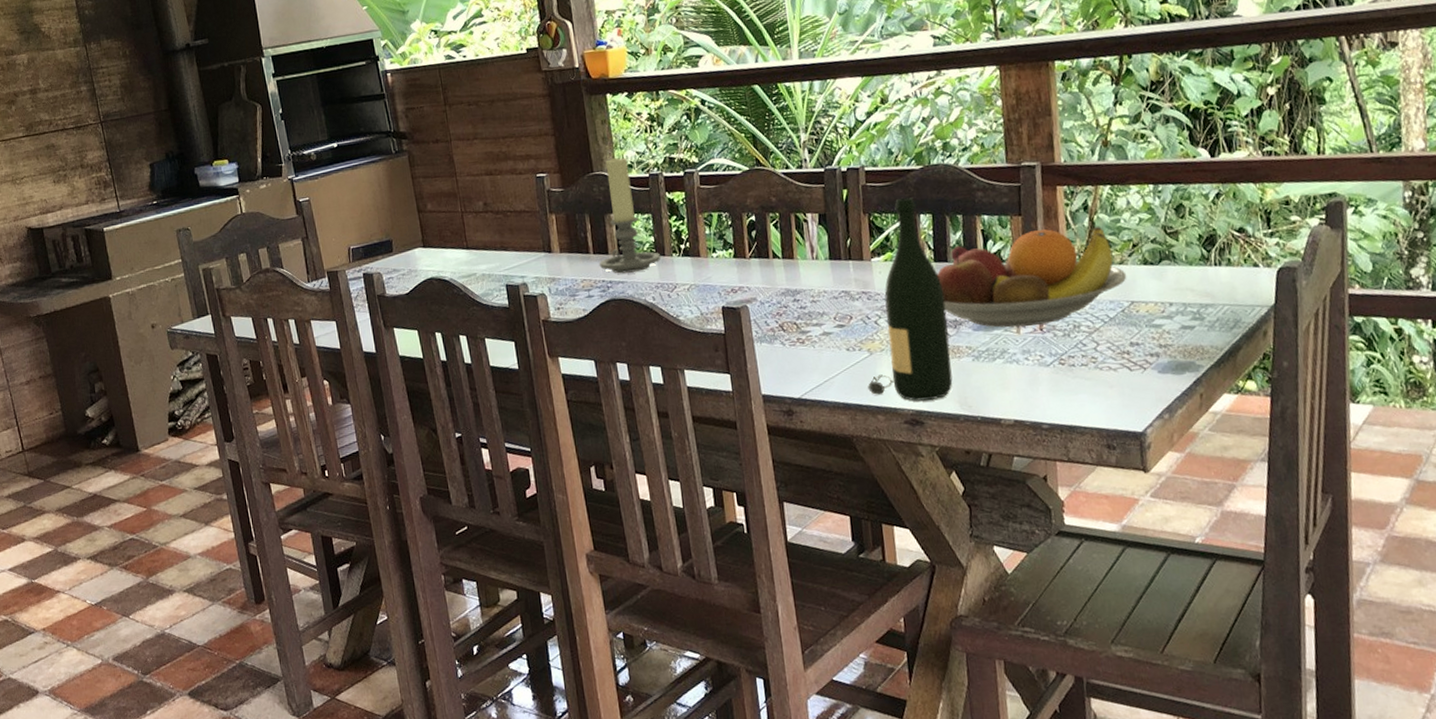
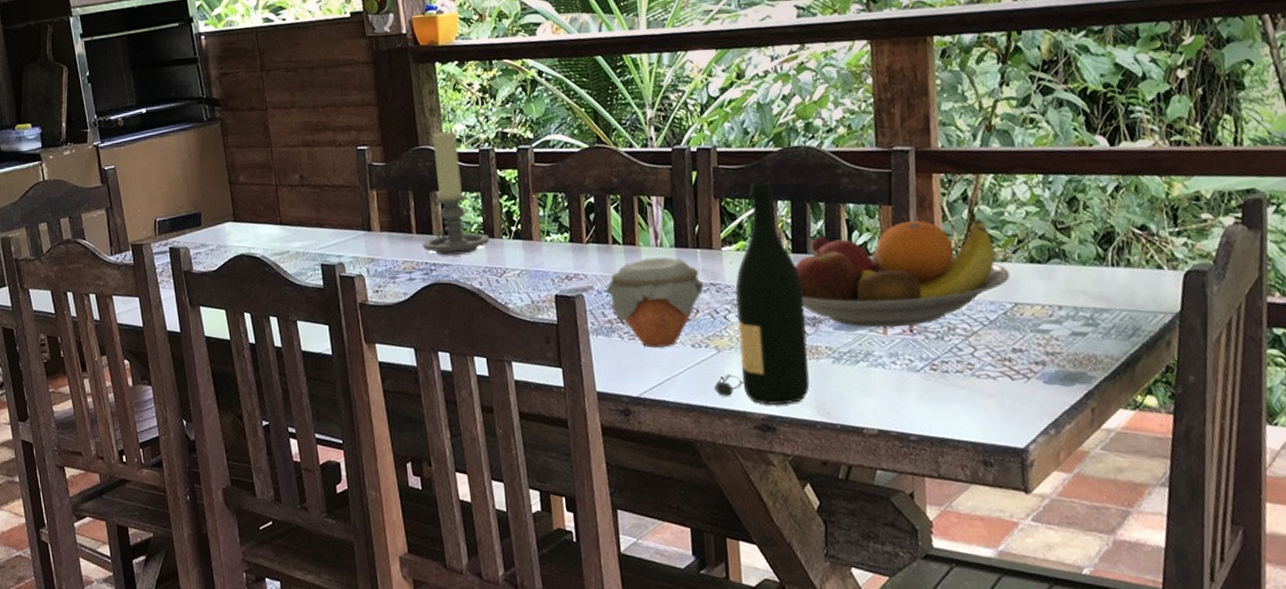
jar: none [768,268,856,353] -> present [606,257,704,348]

